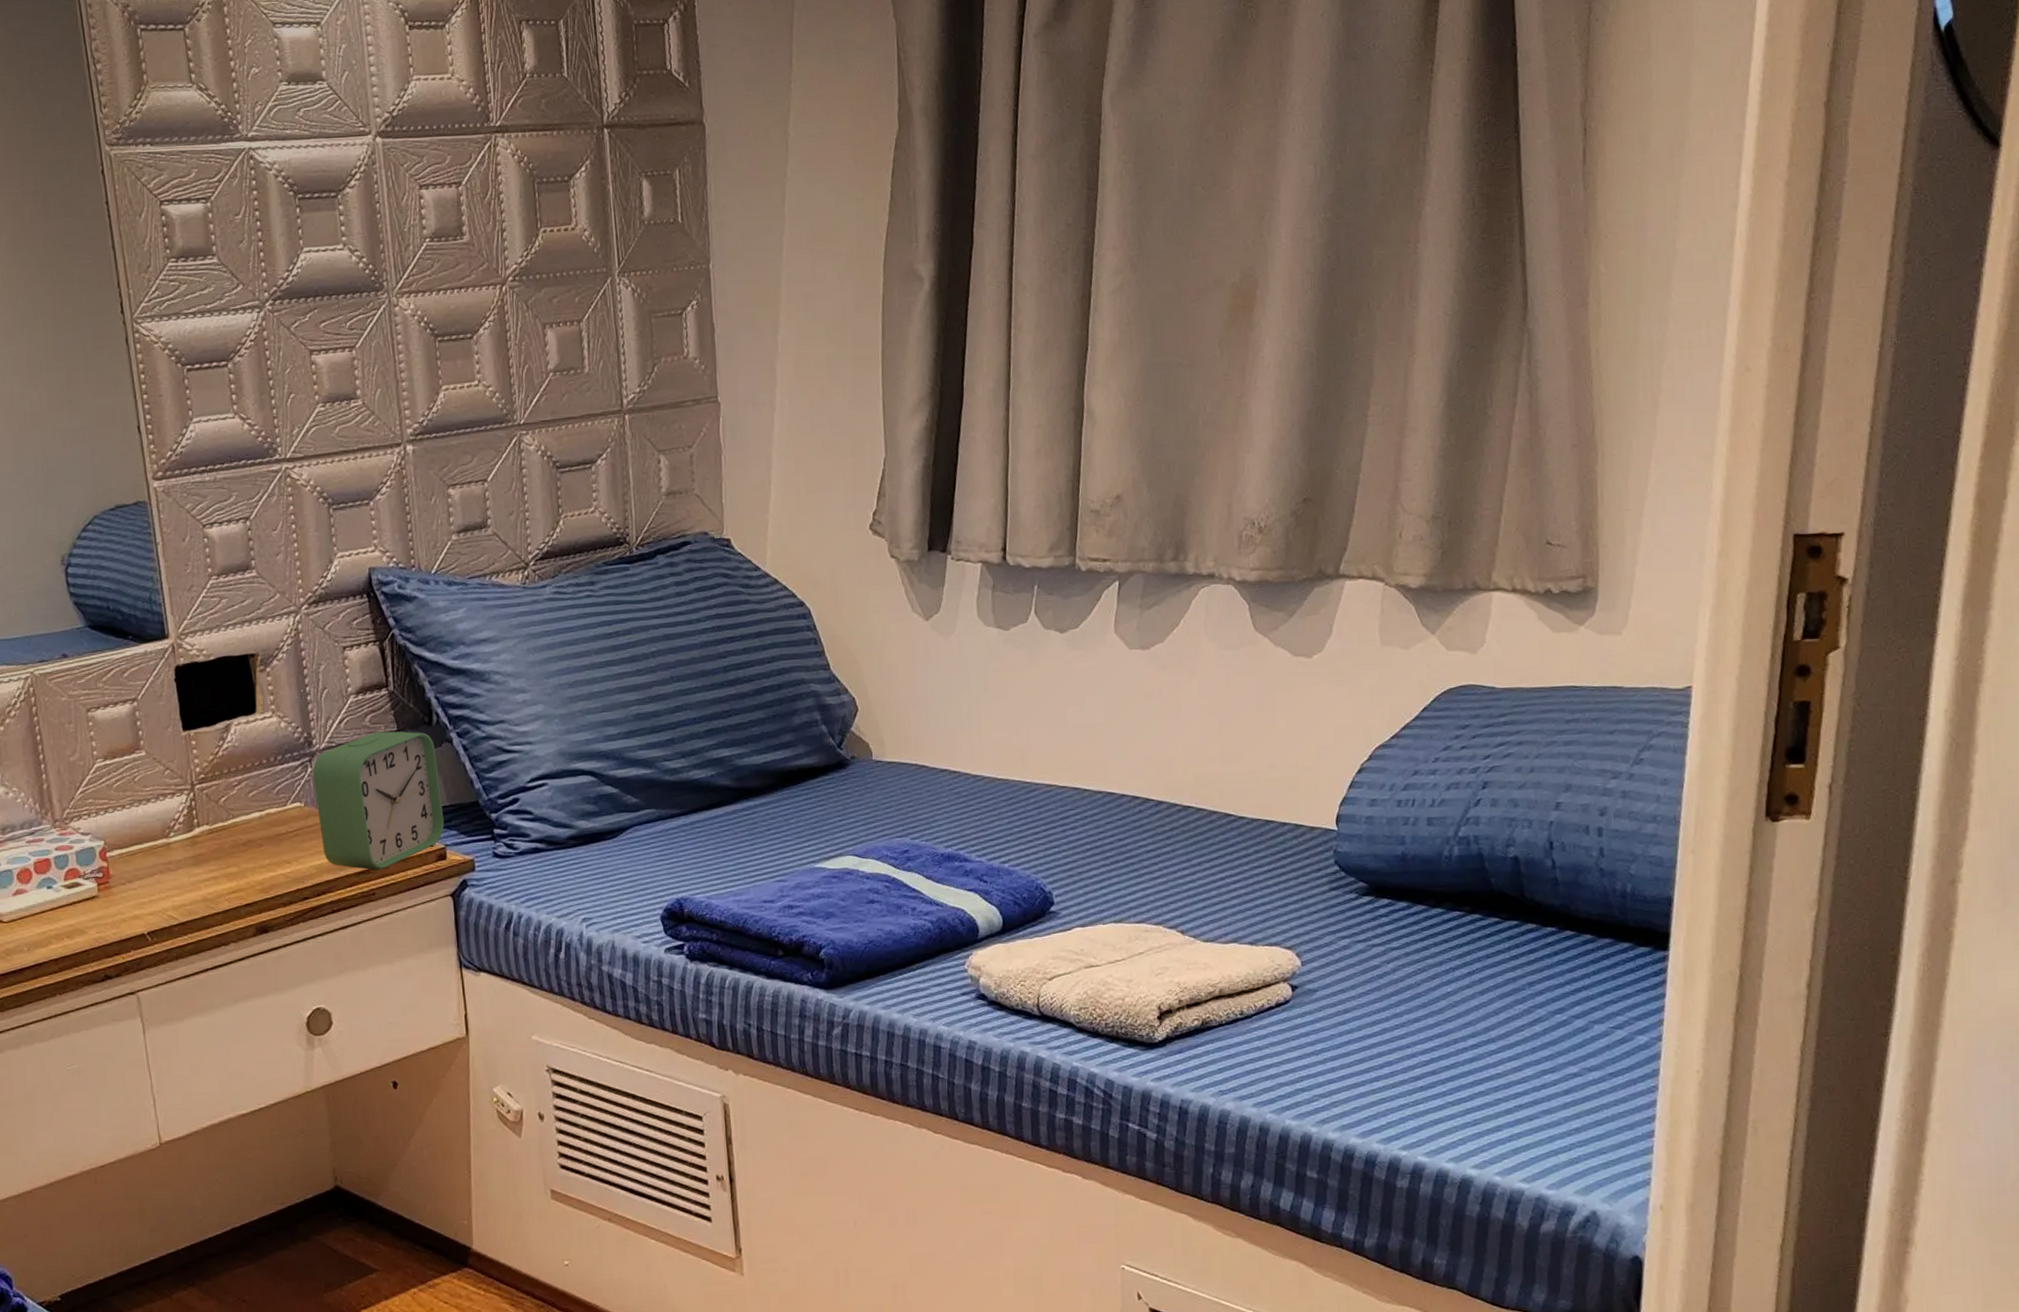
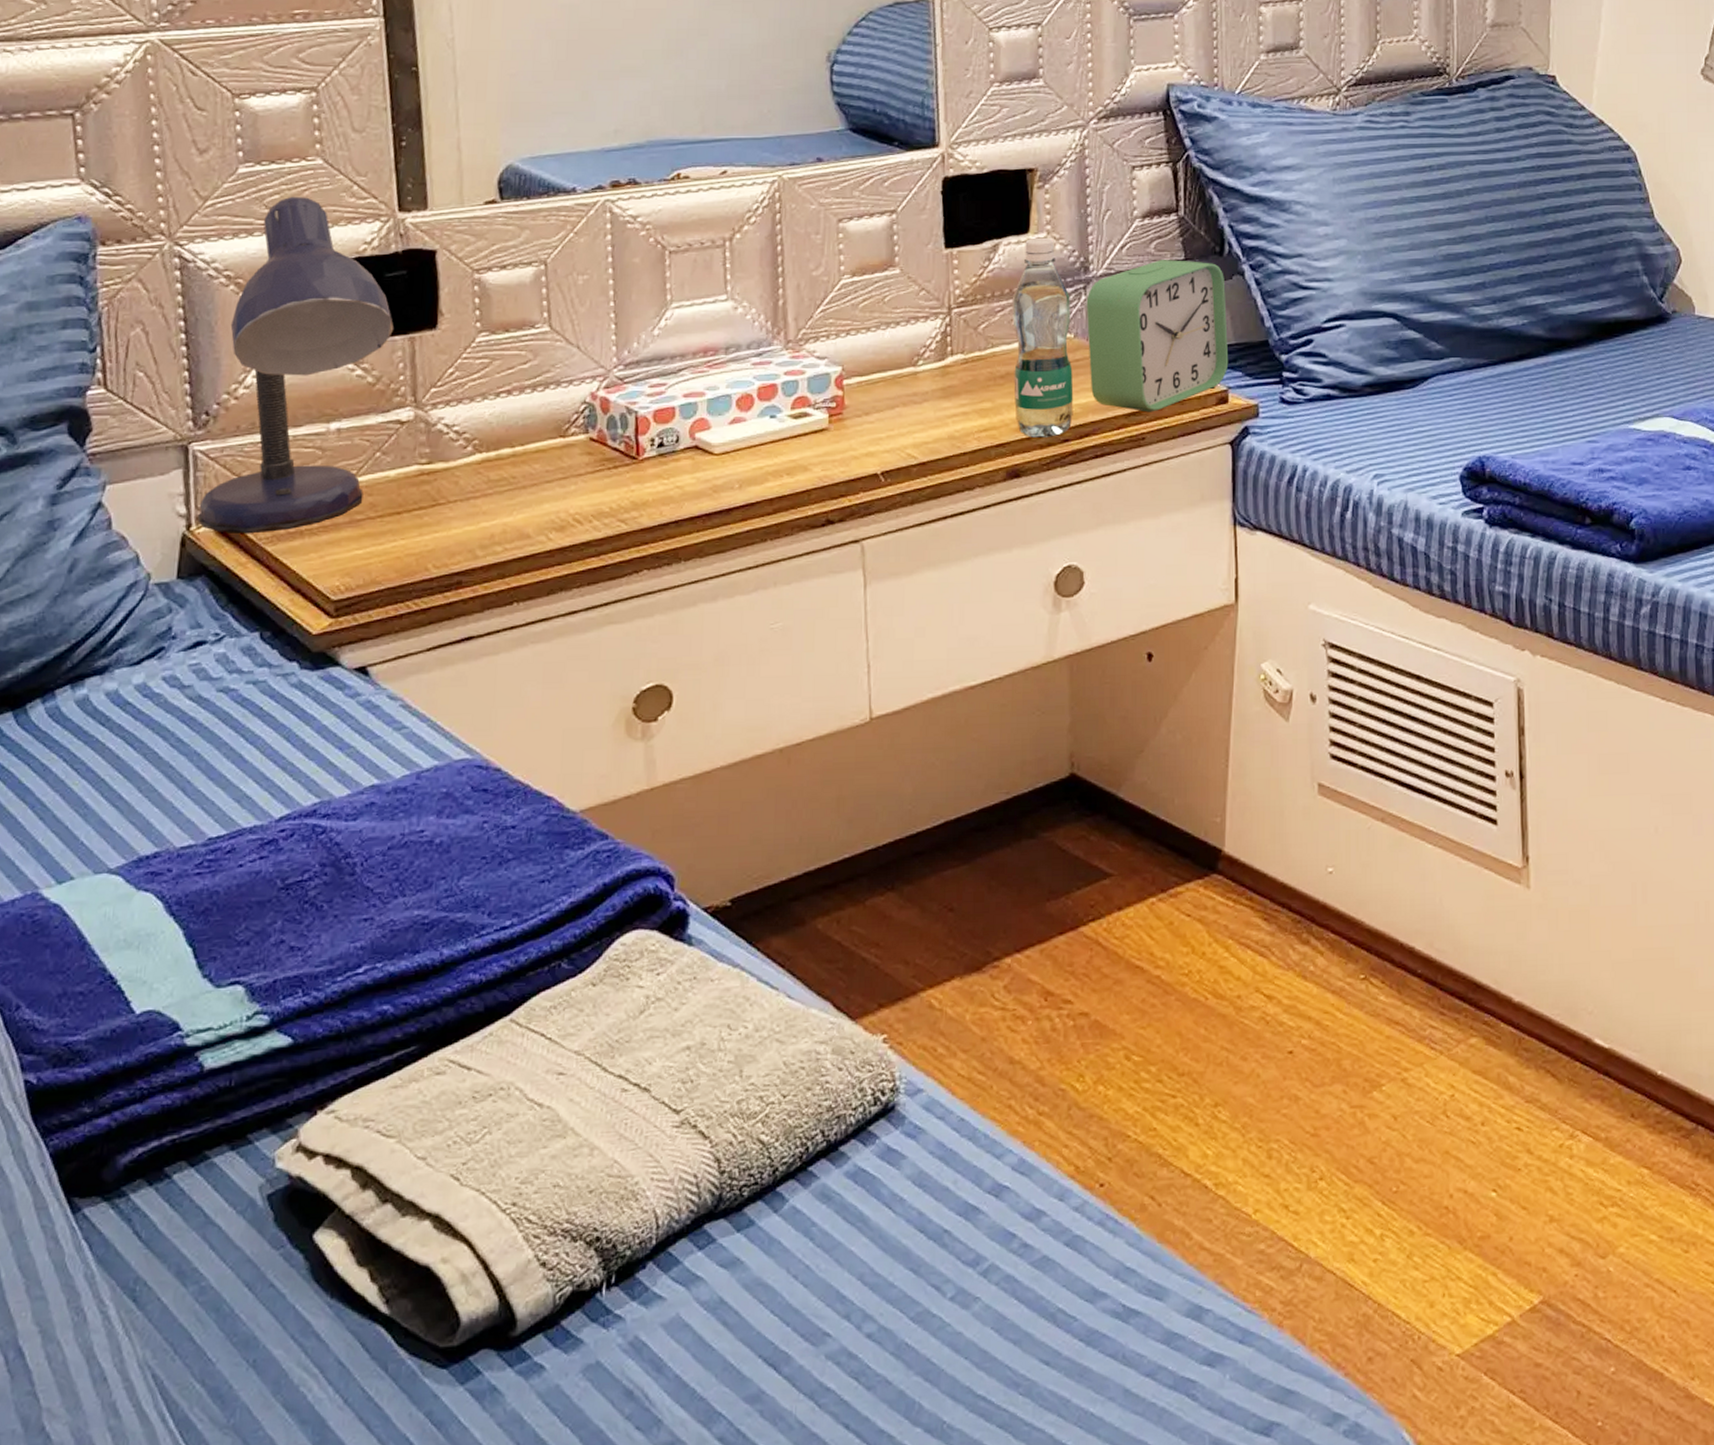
bottle: none [246,716,310,898] -> present [1011,237,1074,439]

